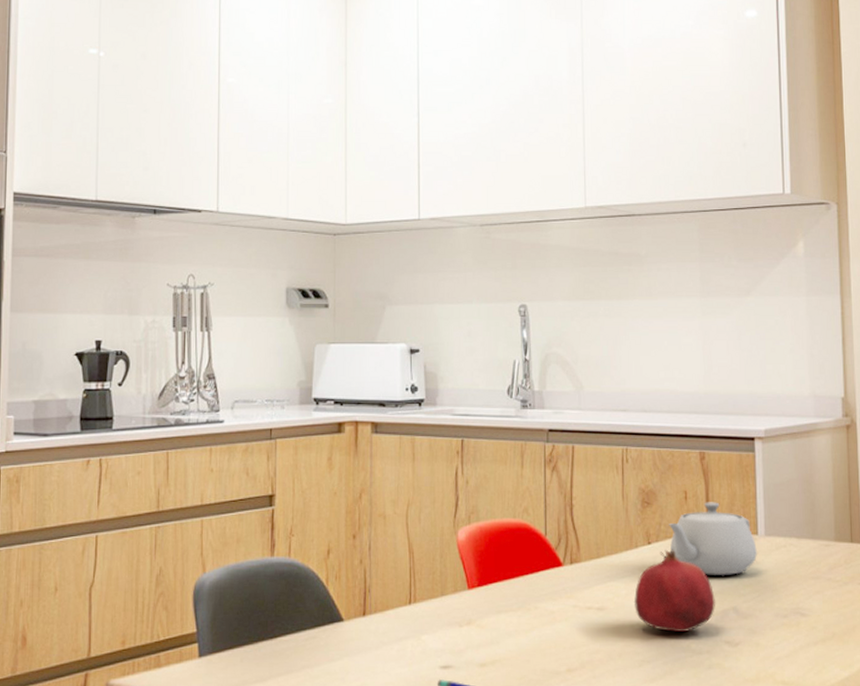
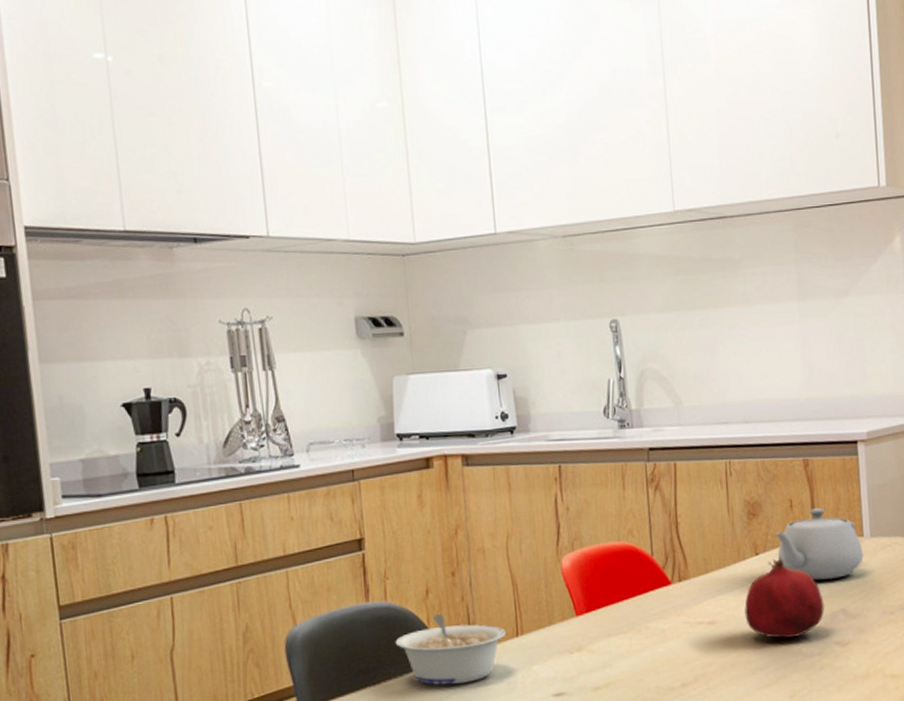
legume: none [294,575,400,646] -> present [395,614,506,685]

